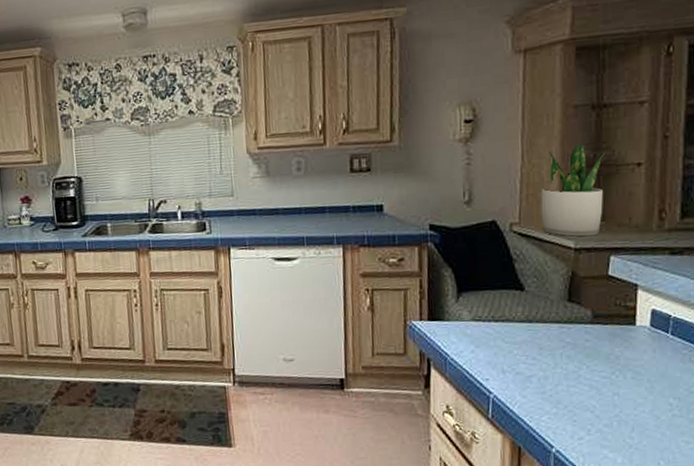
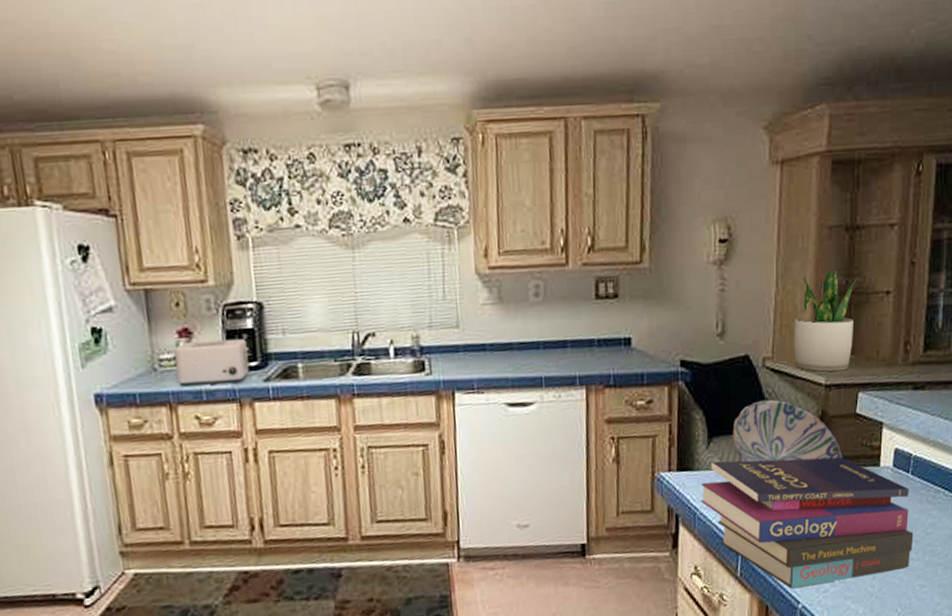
toaster: none [18,204,72,240] -> present [174,338,250,387]
books: none [451,313,676,434] -> present [700,457,914,589]
bowl: none [481,260,595,317] -> present [732,399,842,462]

